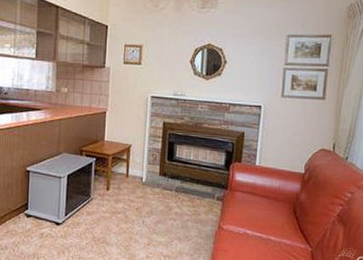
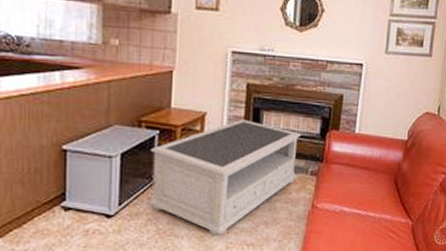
coffee table: none [86,151,209,246] -> present [147,119,301,235]

